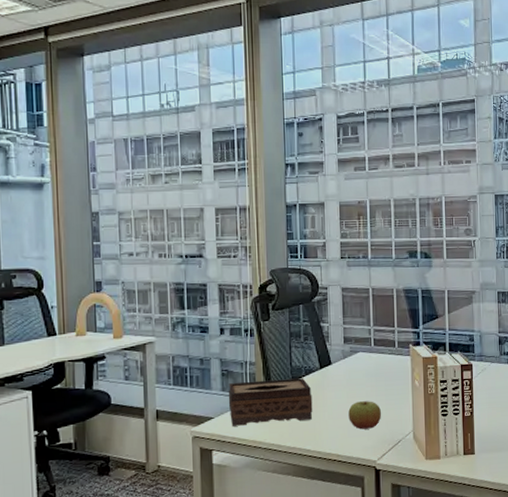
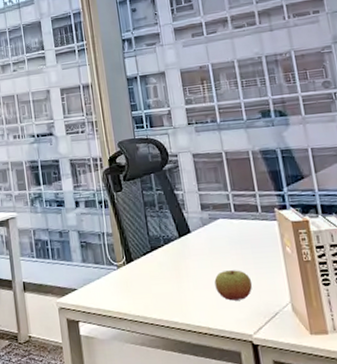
tissue box: present [228,378,313,426] -> none [88,247,176,298]

